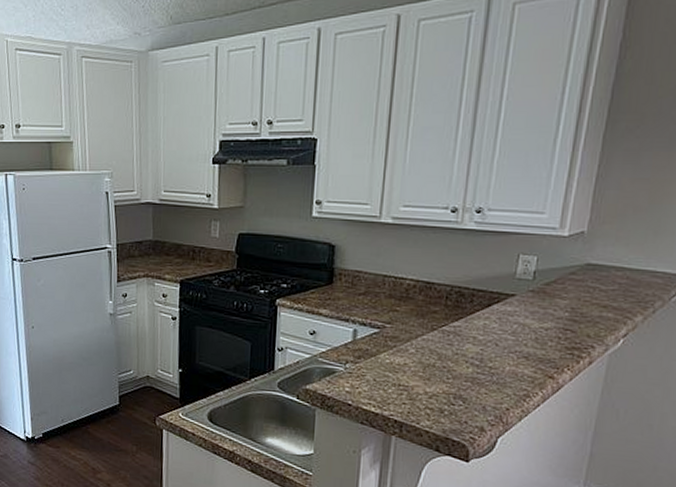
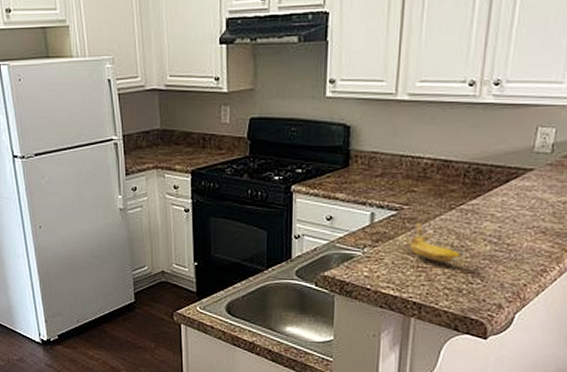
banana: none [383,340,451,387] -> present [401,222,470,266]

